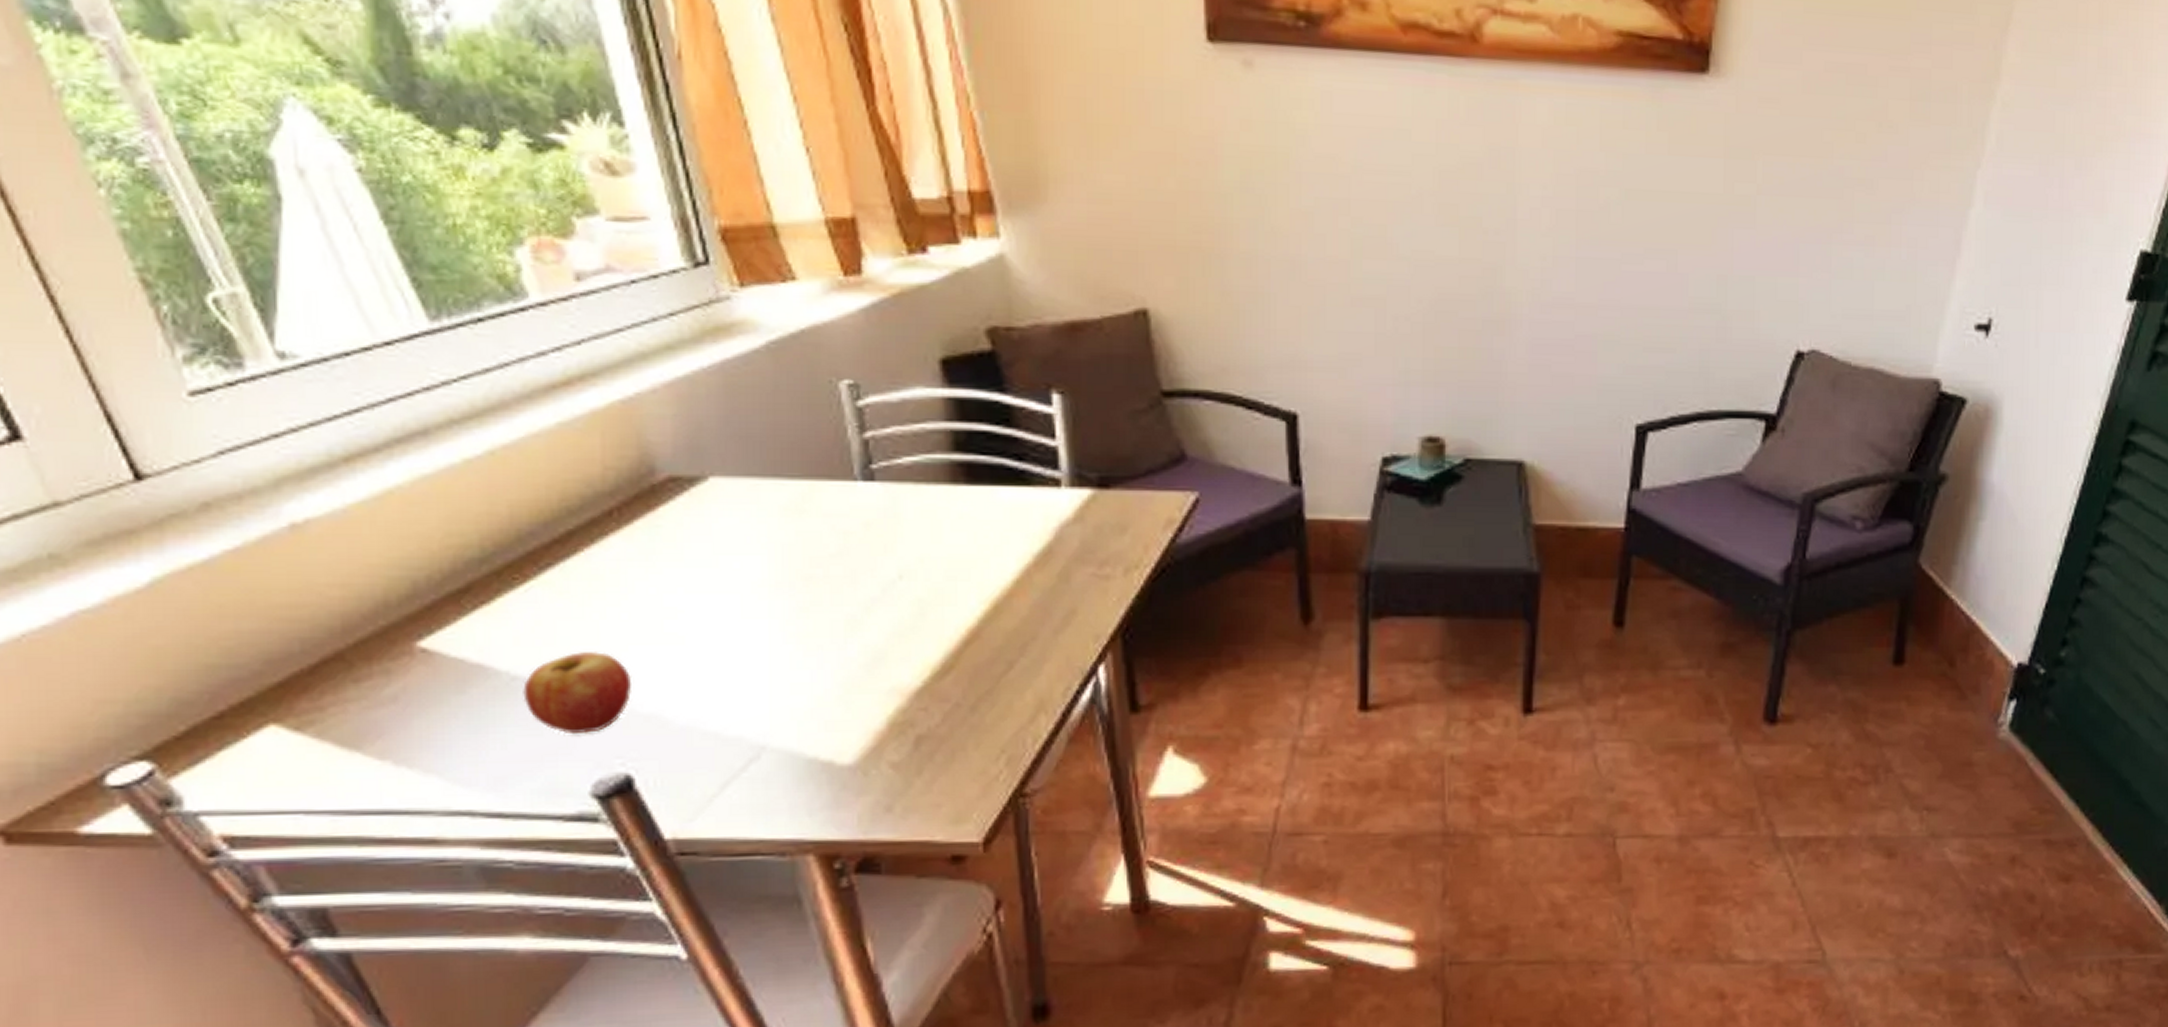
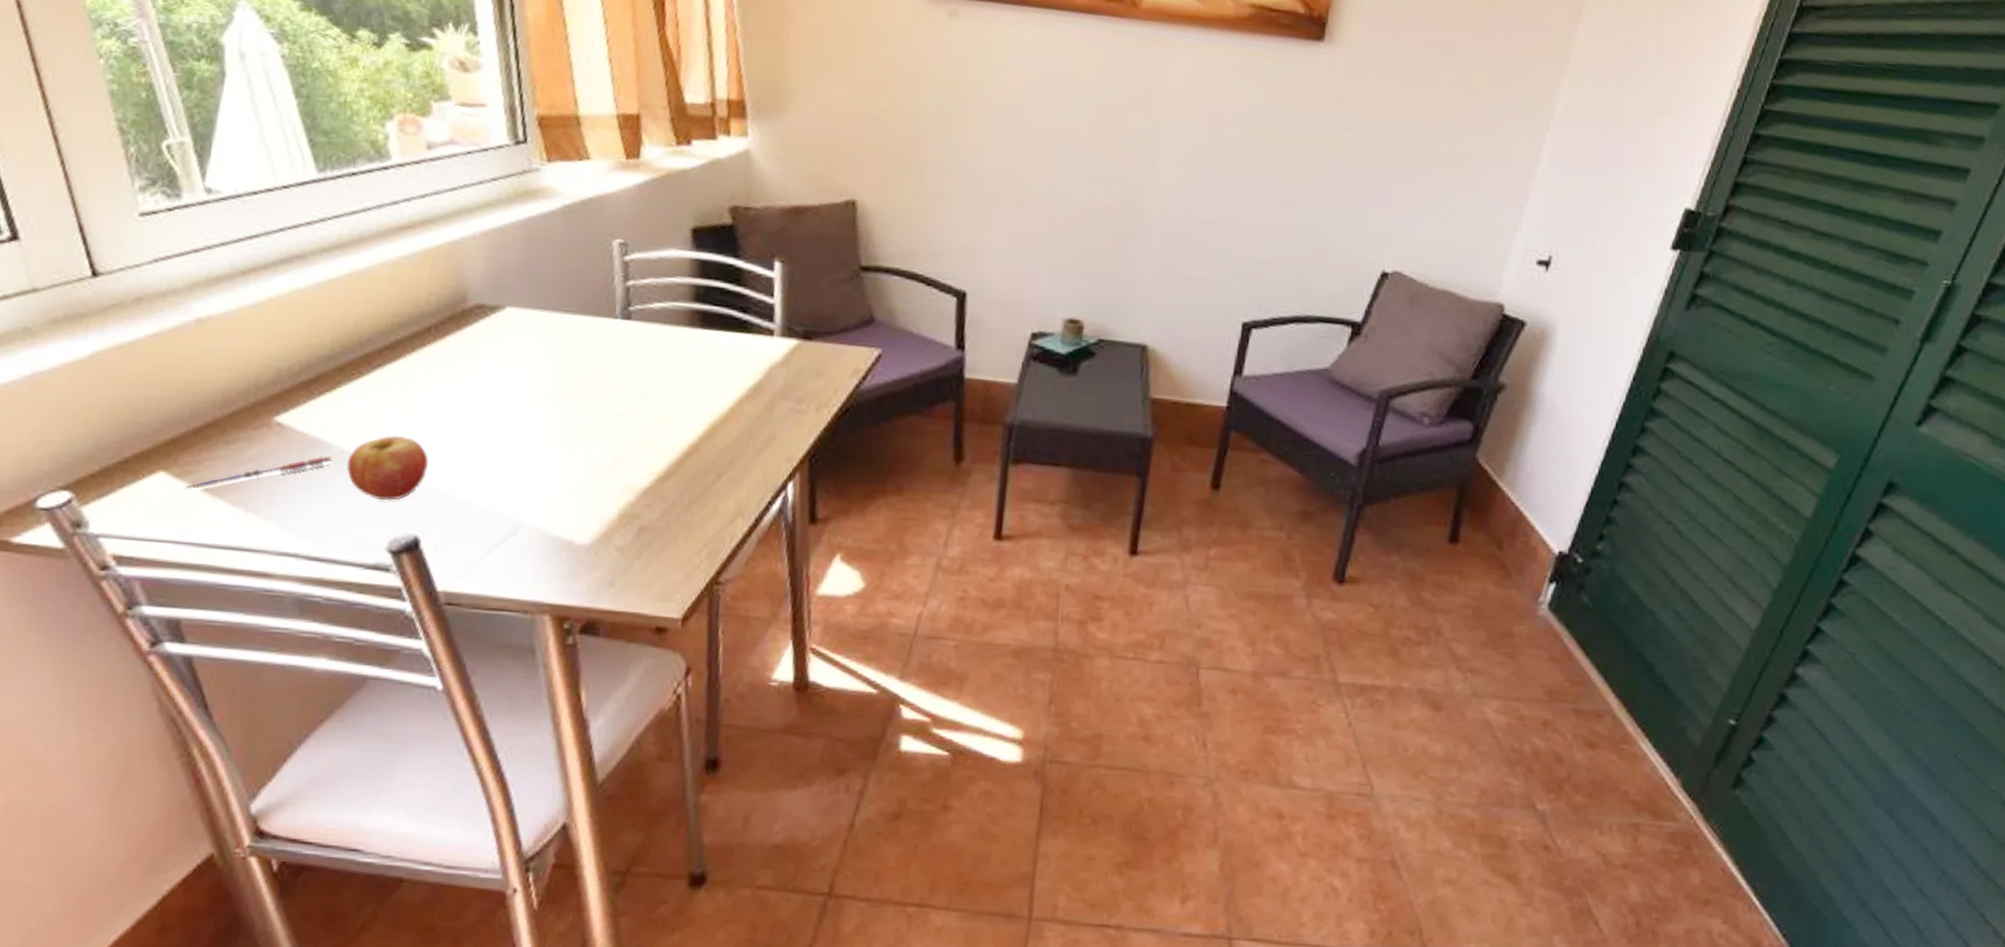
pen: none [308,685,503,745] -> present [185,455,332,491]

